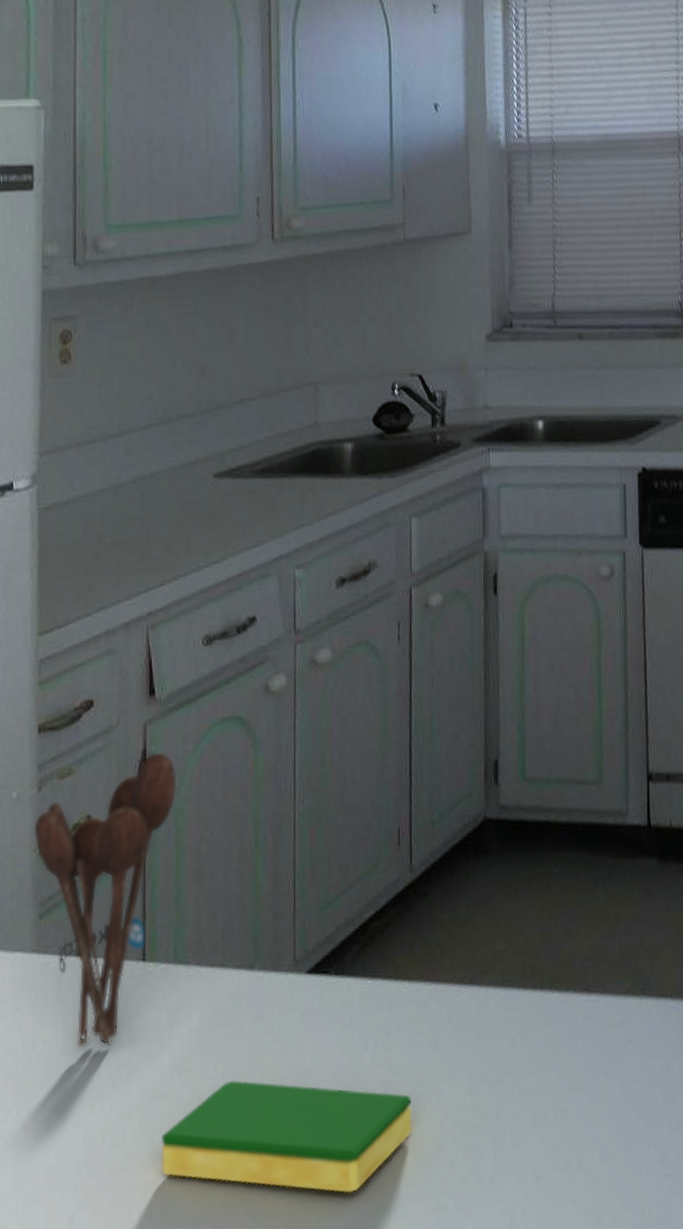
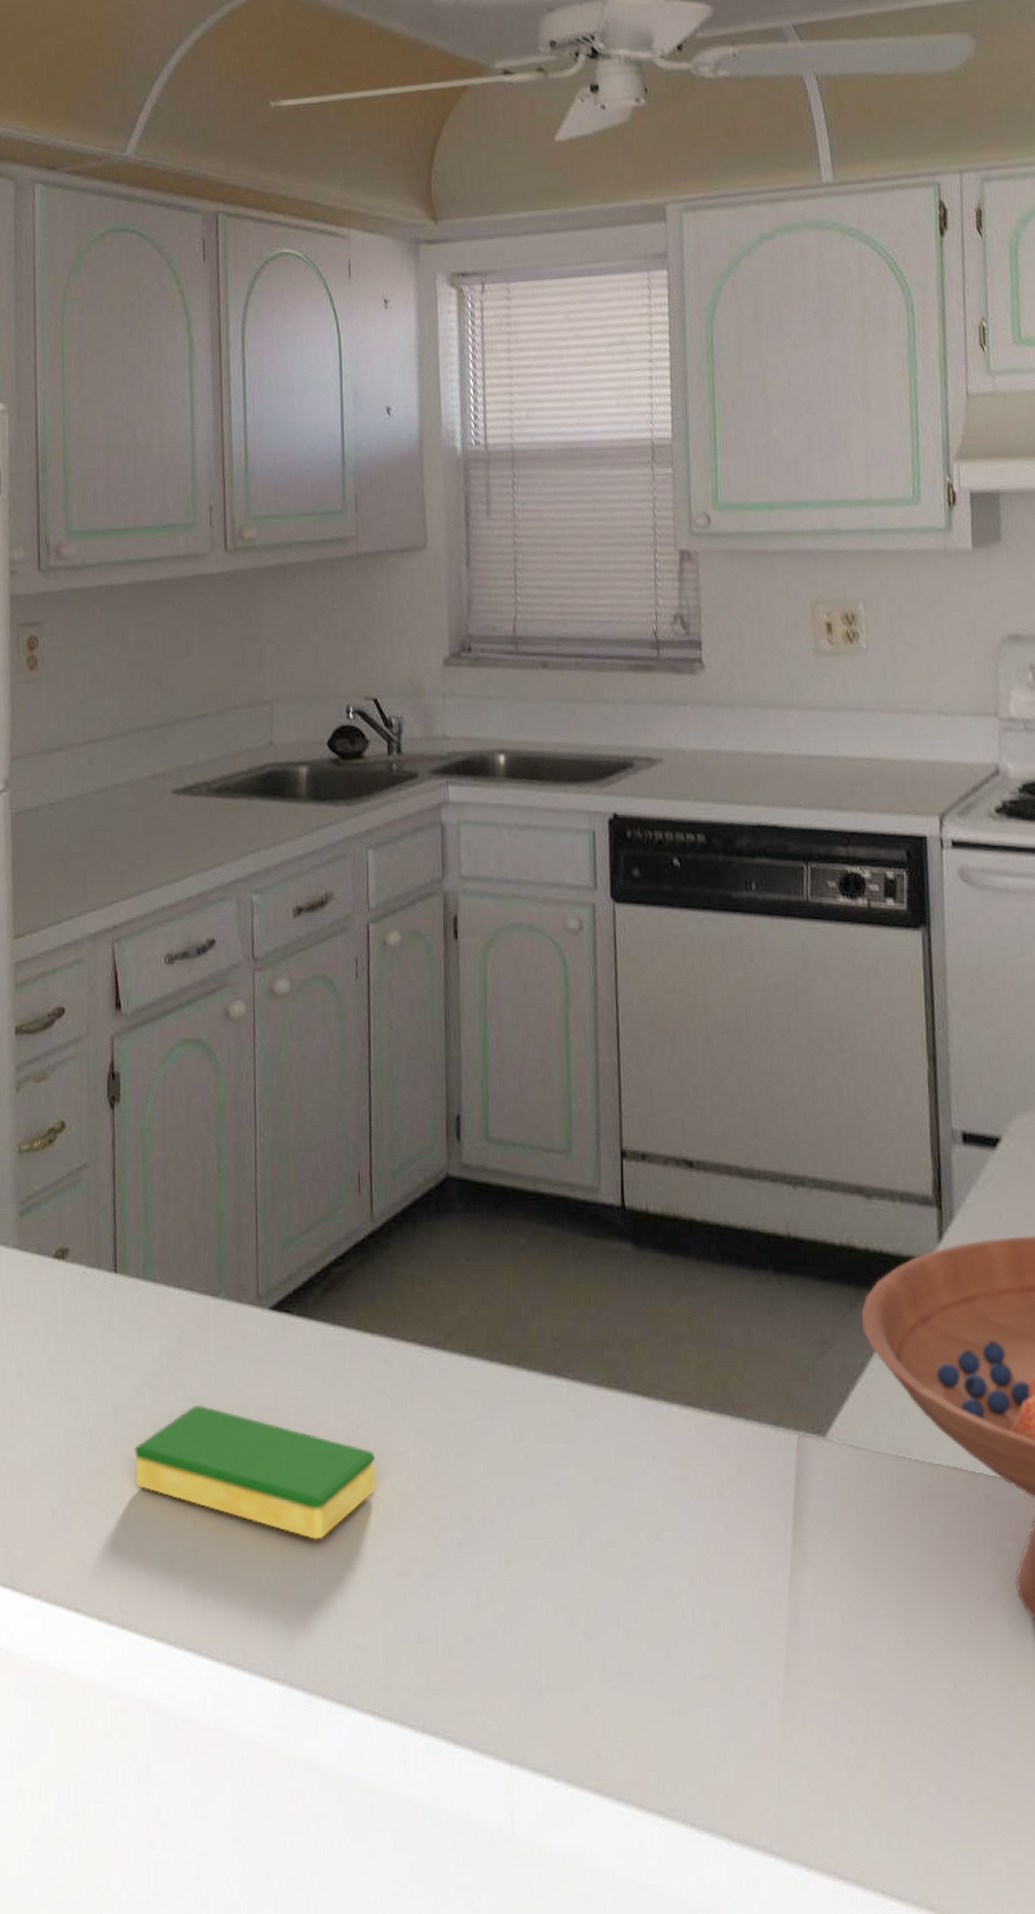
utensil holder: present [34,752,177,1048] -> none [13,1067,143,1351]

